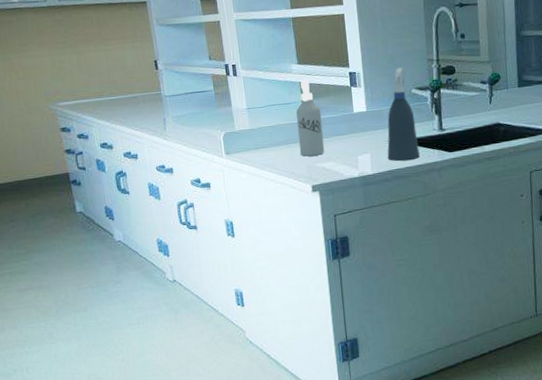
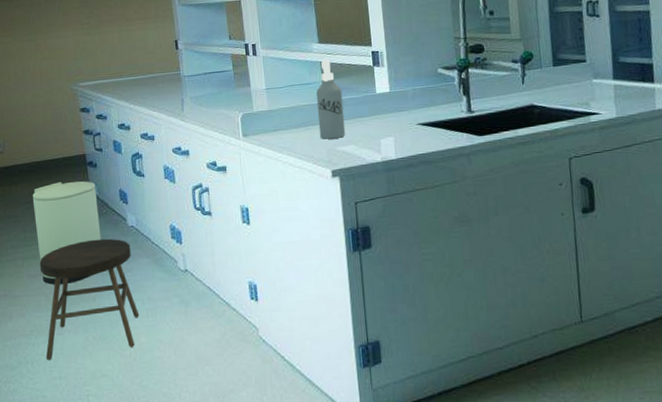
pedal bin: none [16,199,89,298] -> present [32,181,101,285]
stool: none [28,253,131,367] -> present [39,238,140,361]
spray bottle: present [387,66,420,161] -> none [412,45,447,145]

